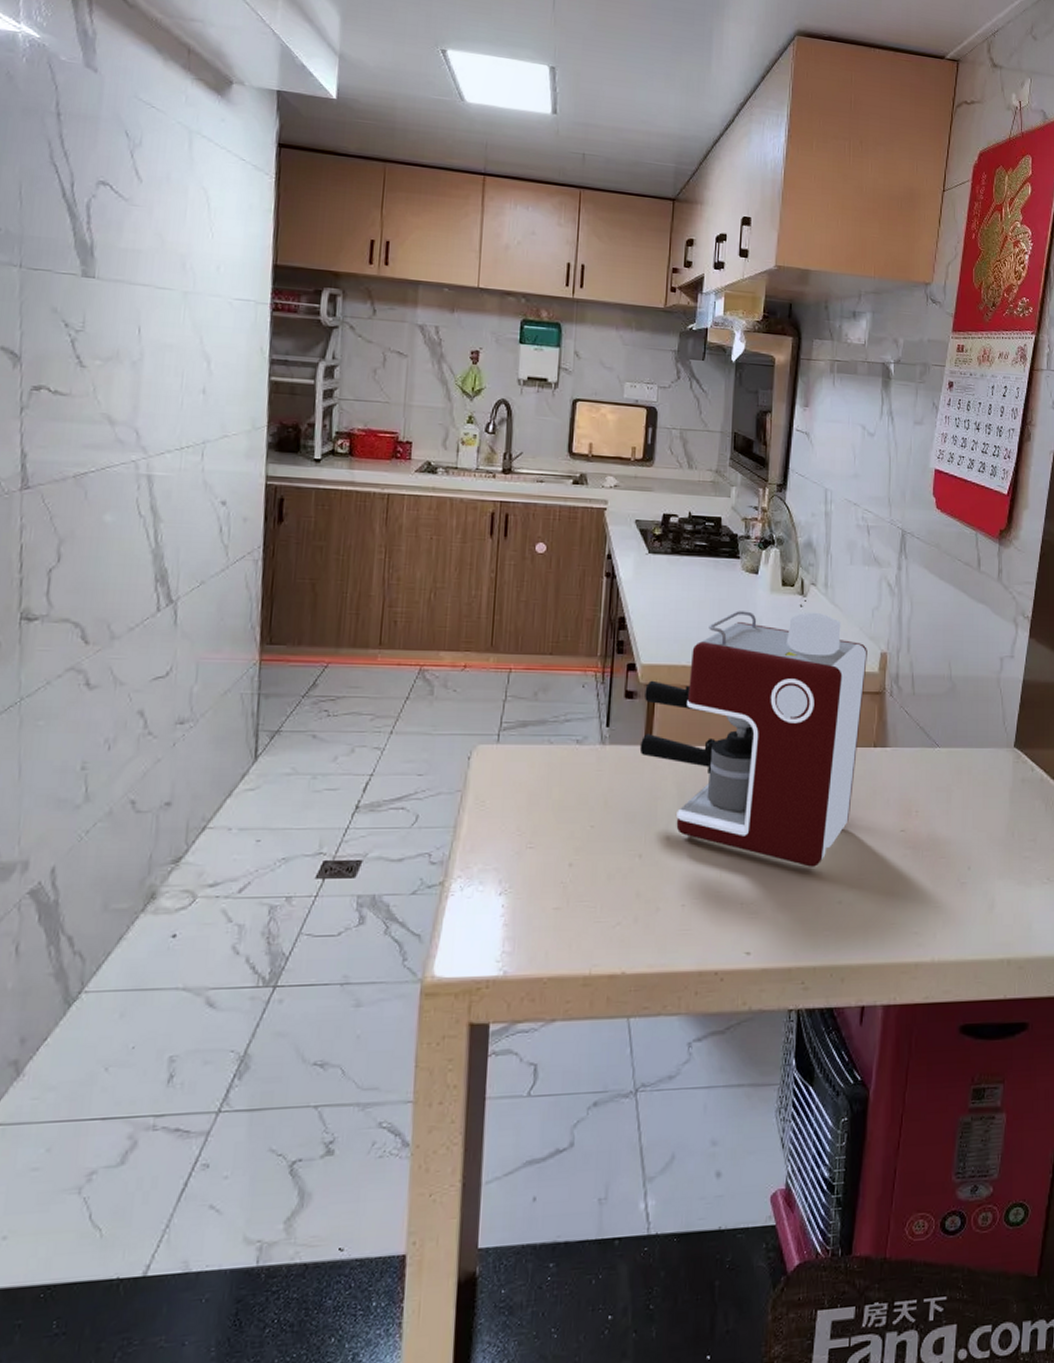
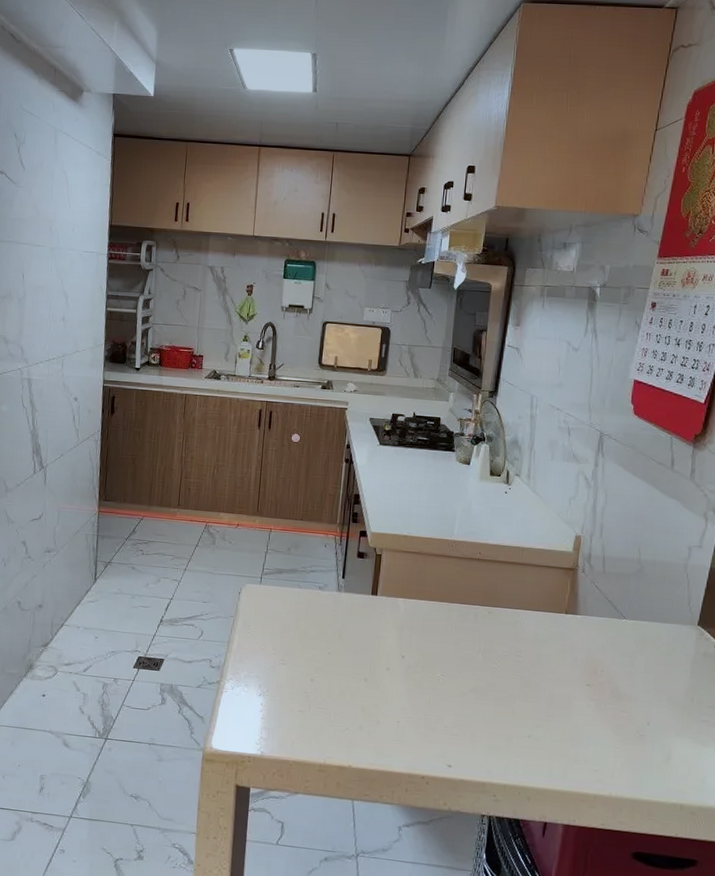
coffee maker: present [639,611,867,867] -> none [367,494,563,706]

